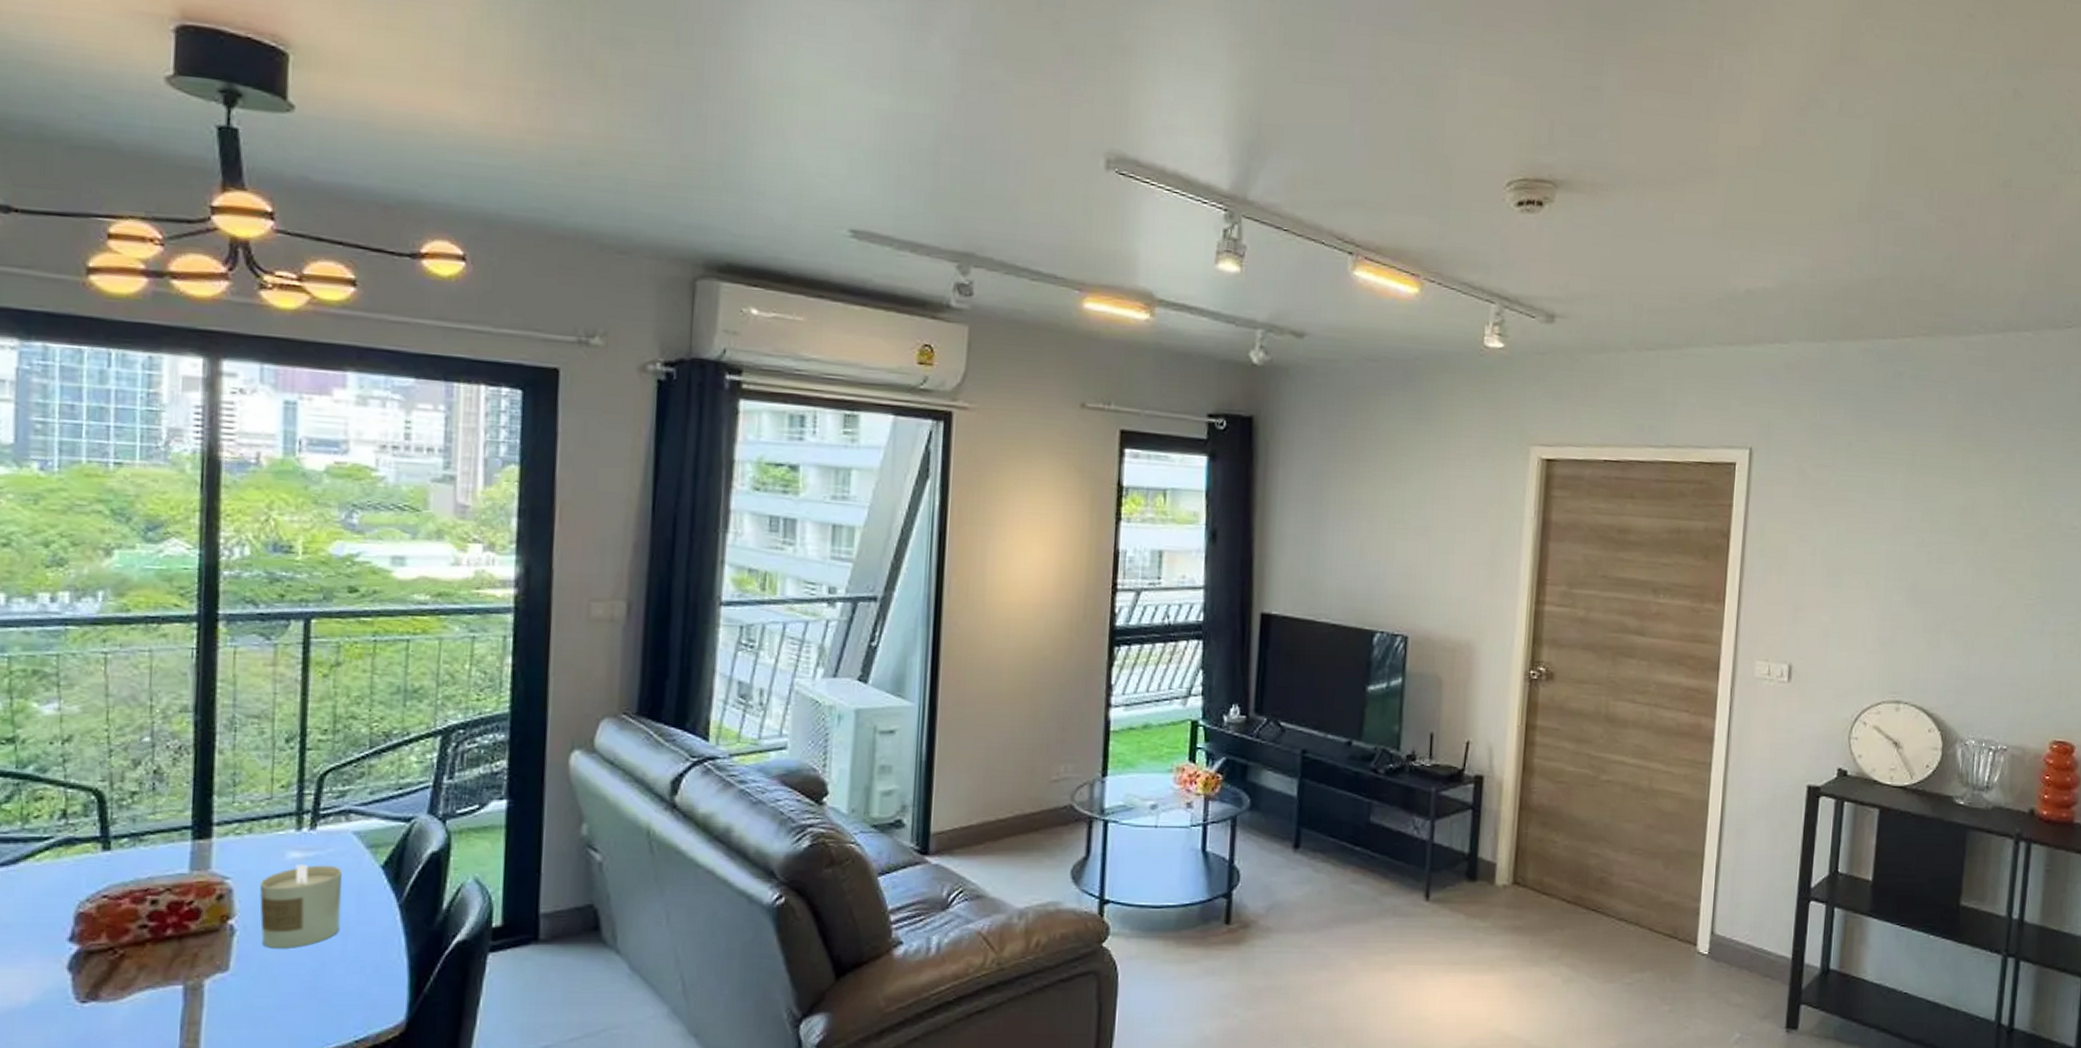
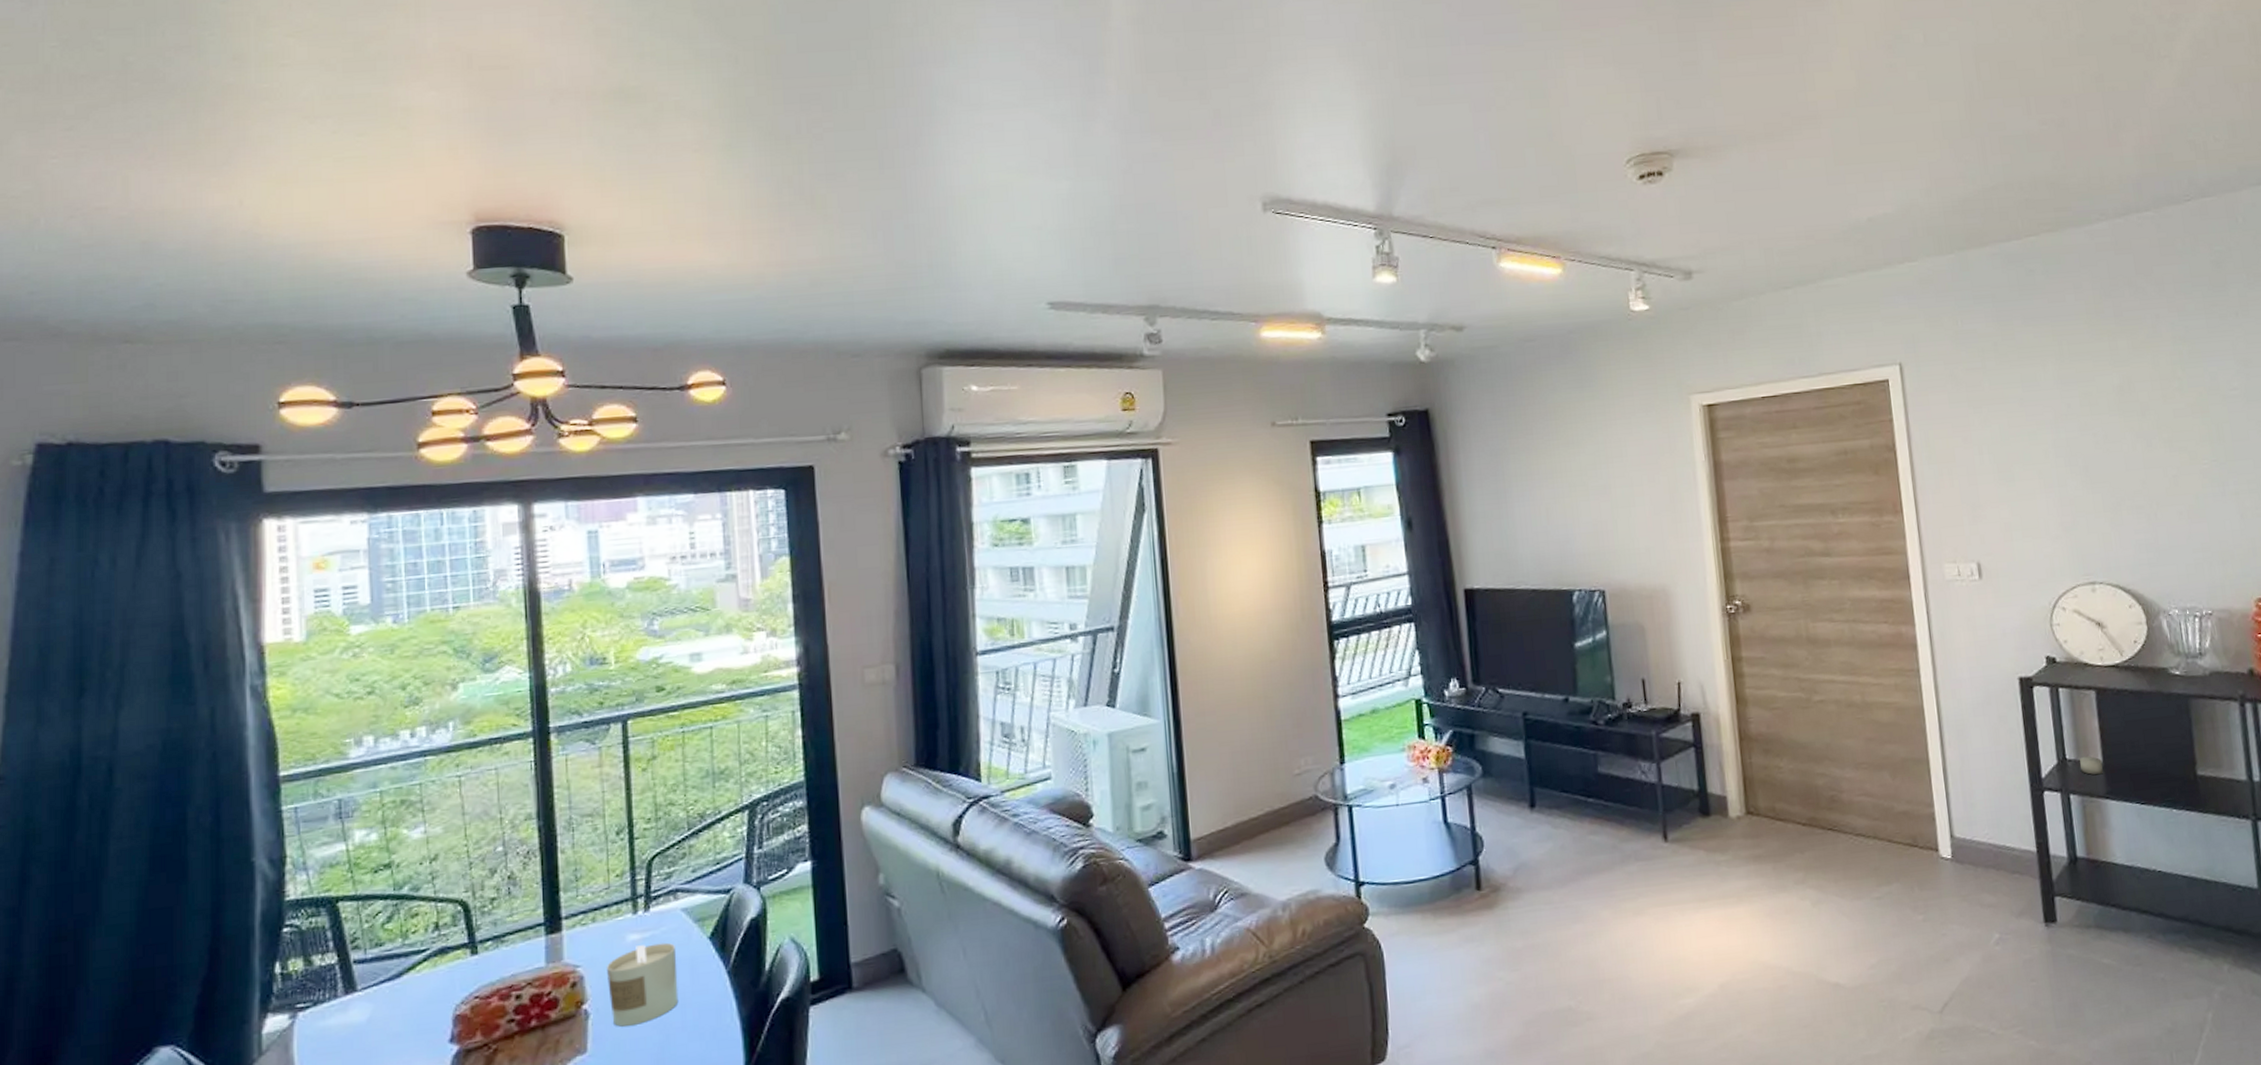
candle: none [1849,873,1872,892] -> present [2080,756,2103,775]

